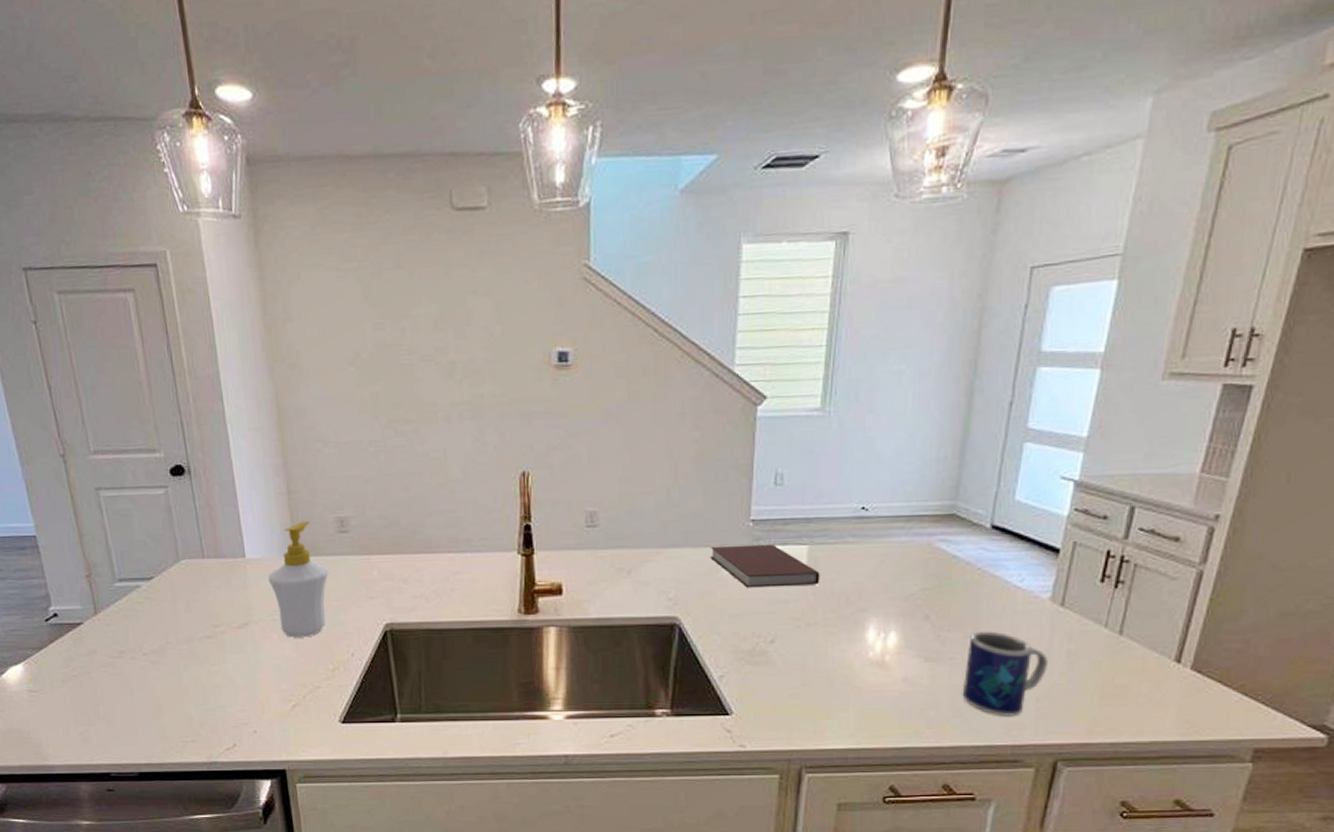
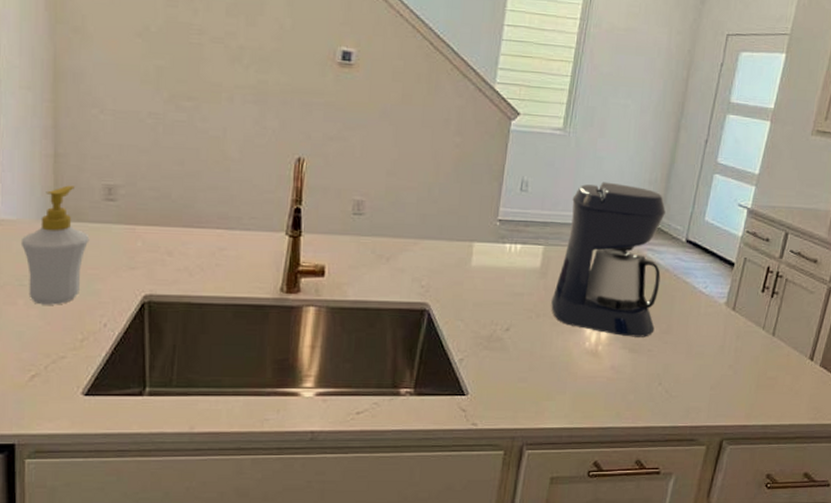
notebook: present [710,544,820,588] -> none [461,240,551,281]
coffee maker: none [823,465,961,644] -> present [551,181,666,337]
mug: present [962,631,1048,717] -> none [655,328,721,402]

